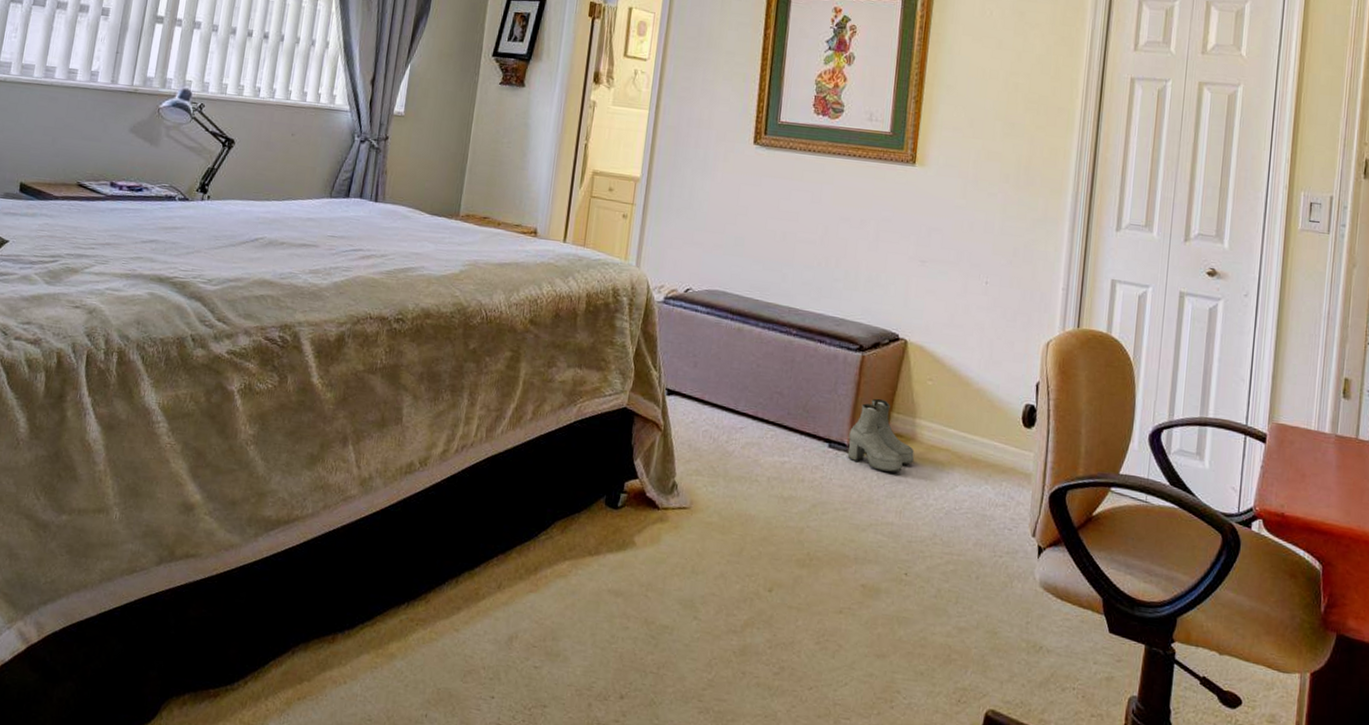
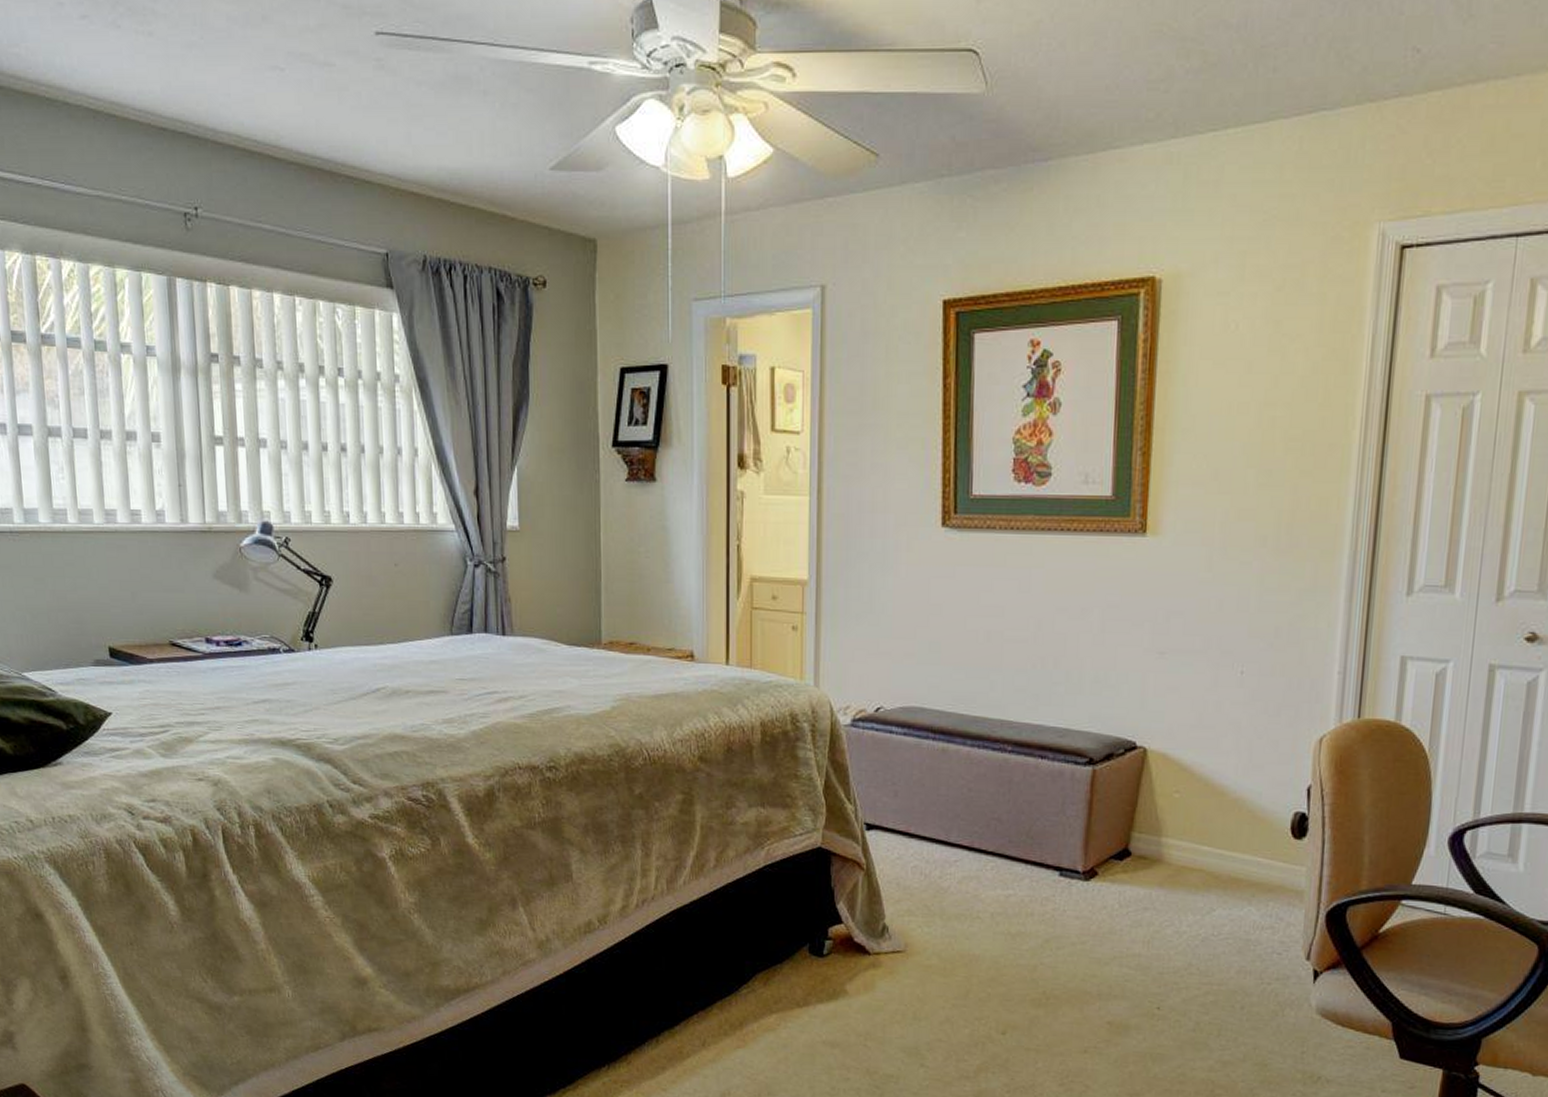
boots: present [848,398,914,472] -> none [1082,817,1162,899]

